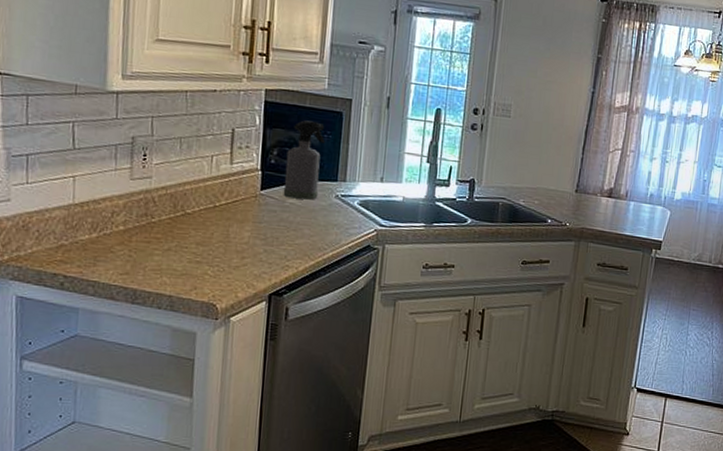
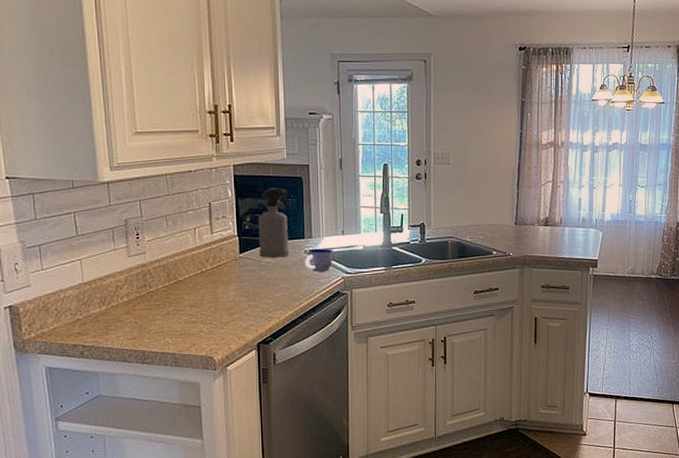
cup: none [334,194,369,221] -> present [305,249,334,271]

